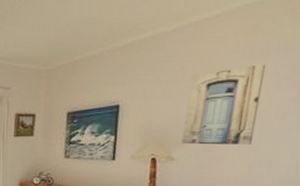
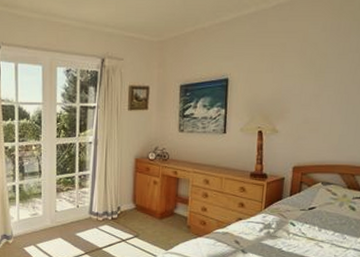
wall art: present [181,64,266,145] -> none [283,43,349,118]

